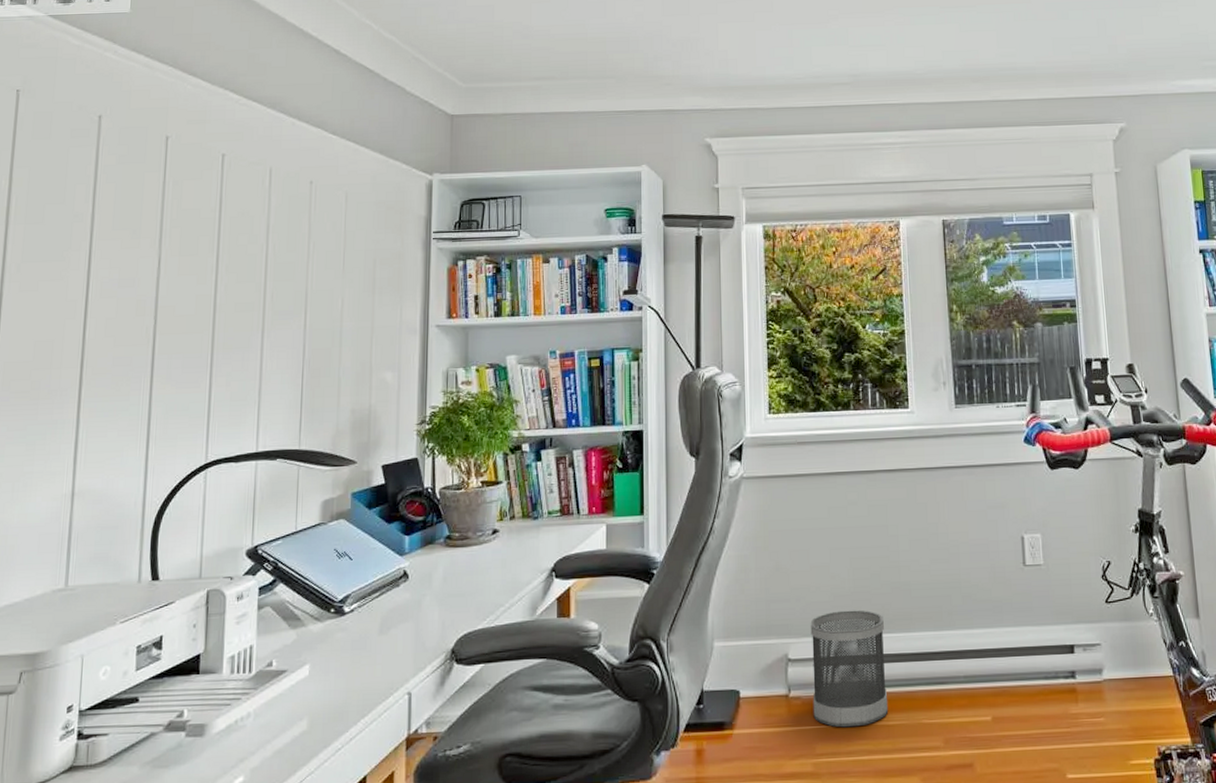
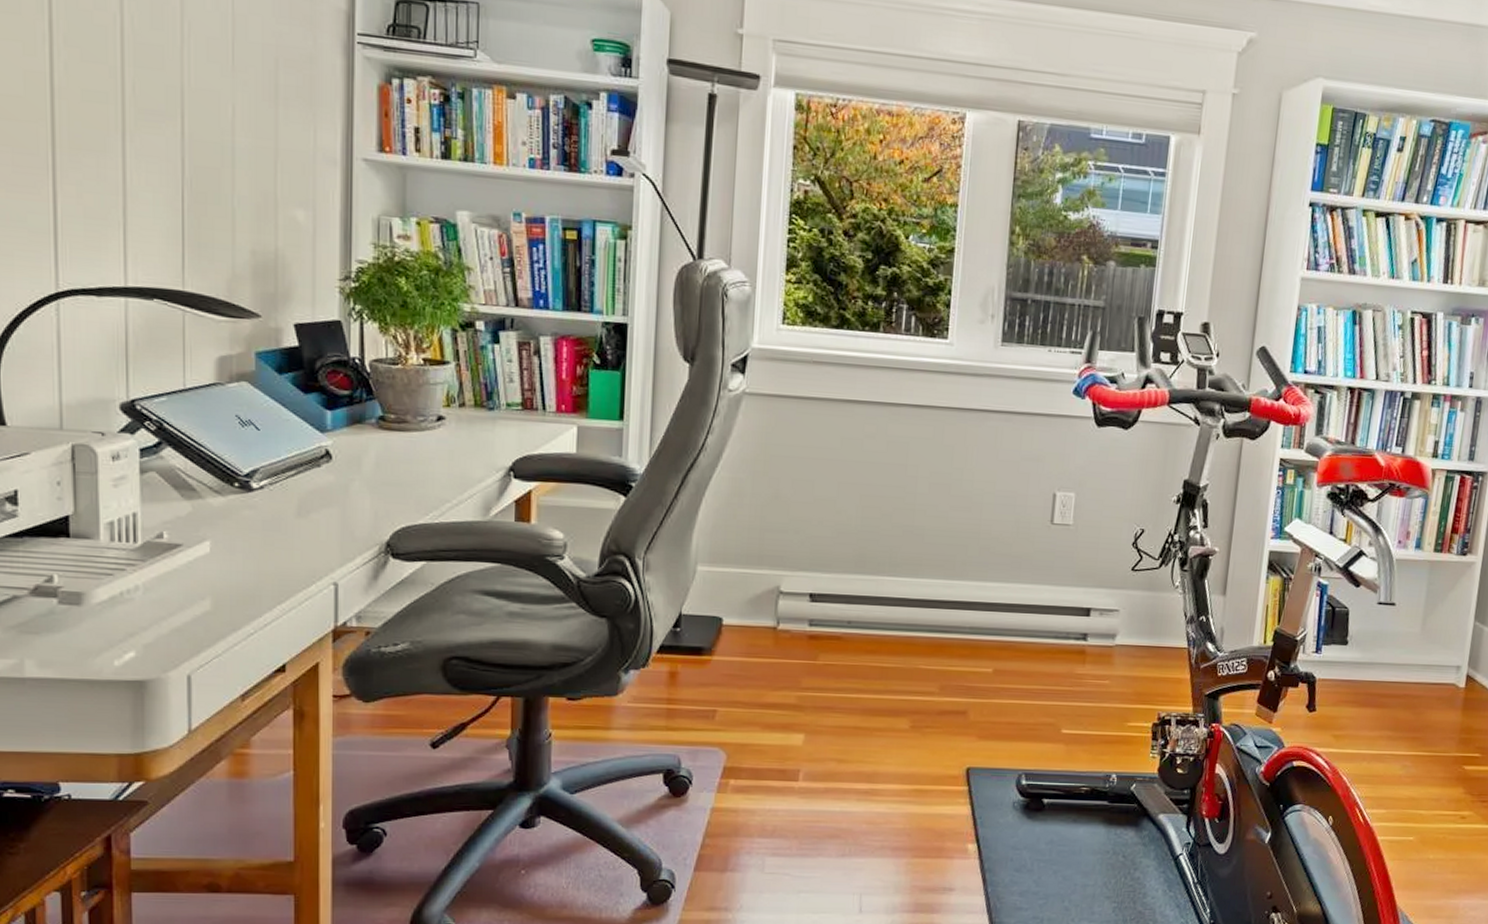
wastebasket: present [810,610,889,728] -> none [802,548,890,665]

